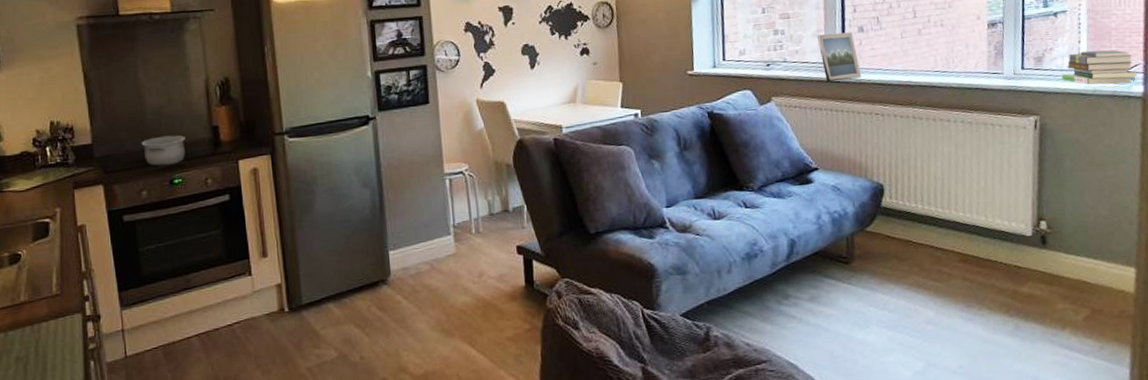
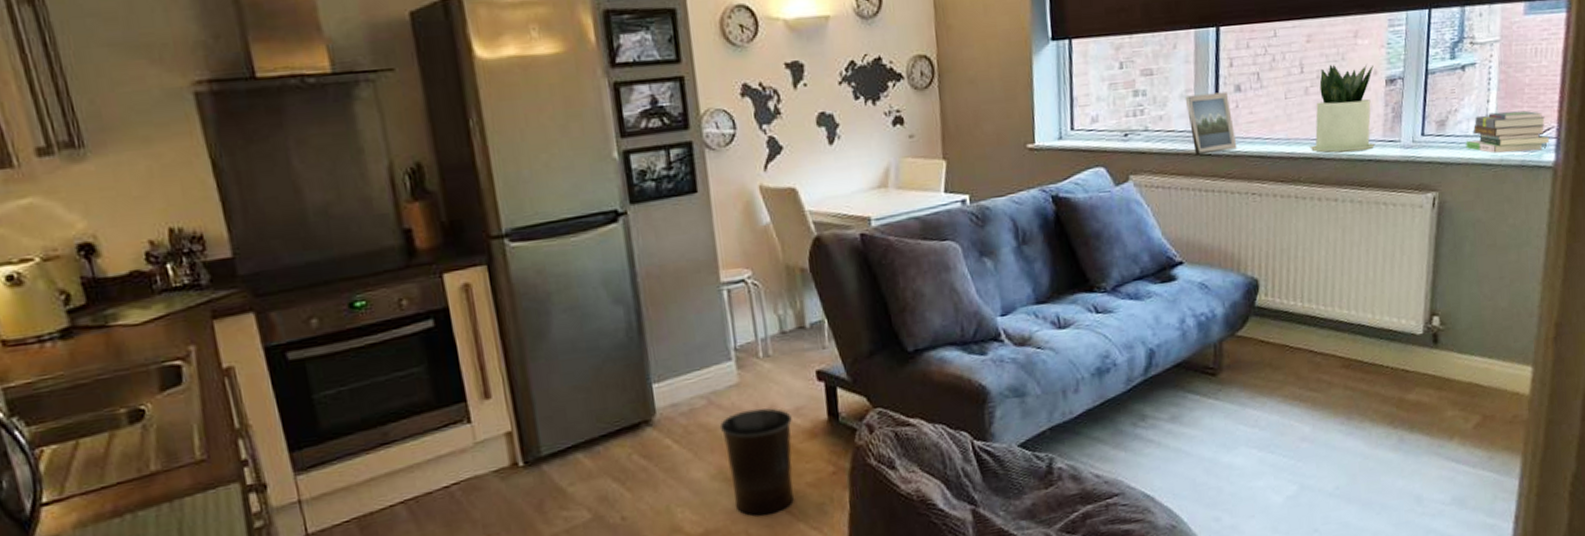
cooking pot: present [141,135,185,167] -> none [303,242,368,287]
waste bin: none [439,274,497,363] -> present [719,408,794,516]
planter: none [924,10,981,83] -> present [1310,63,1376,154]

